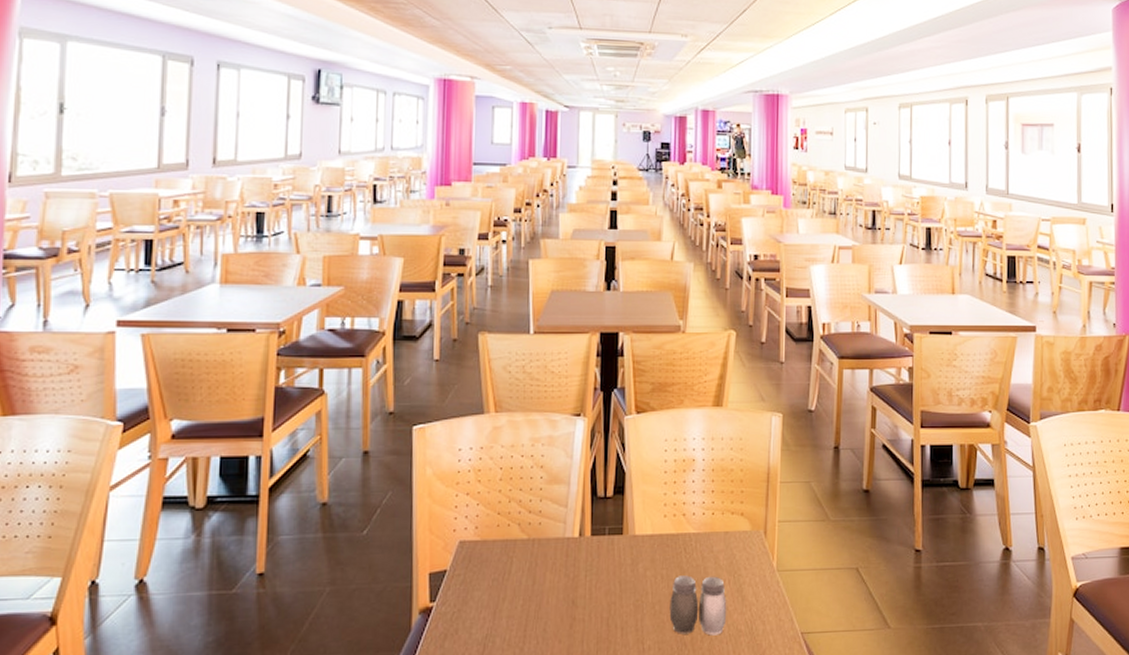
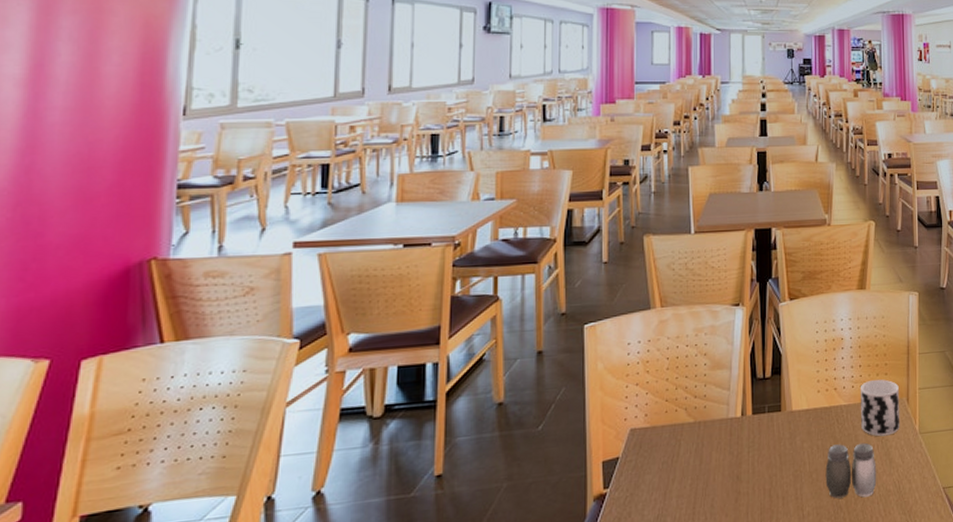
cup: none [711,507,756,571] -> present [860,379,901,437]

